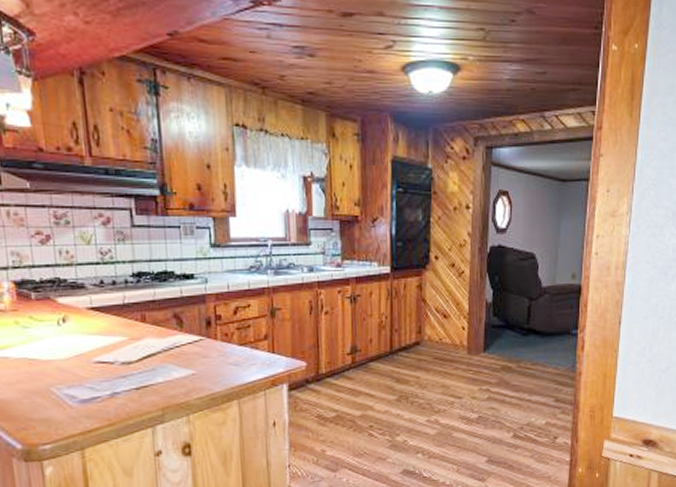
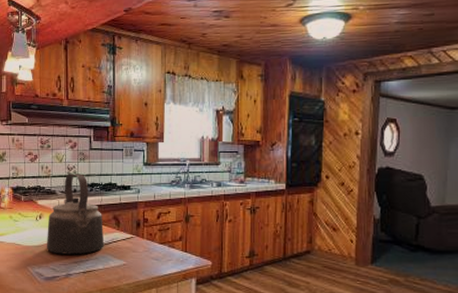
kettle: none [76,259,164,368] -> present [46,174,105,255]

